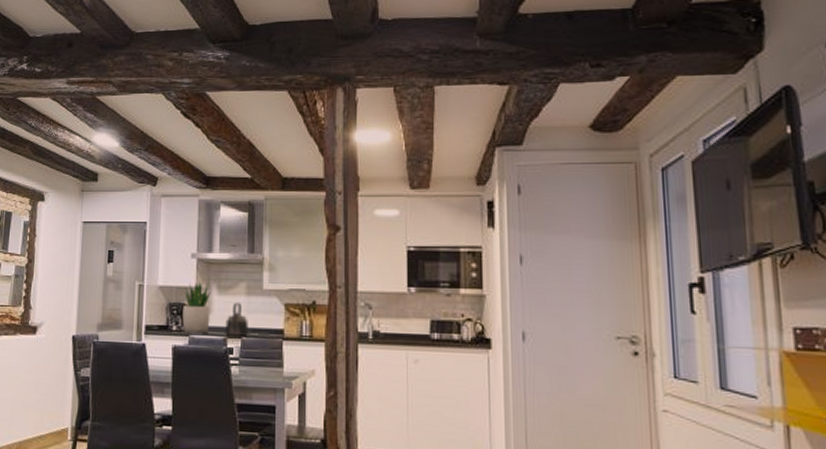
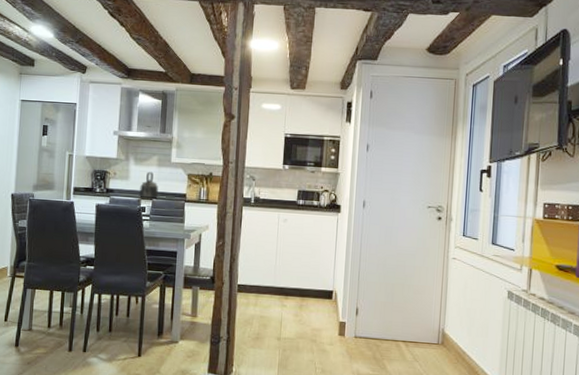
planter: present [182,282,211,334] -> none [105,154,129,196]

